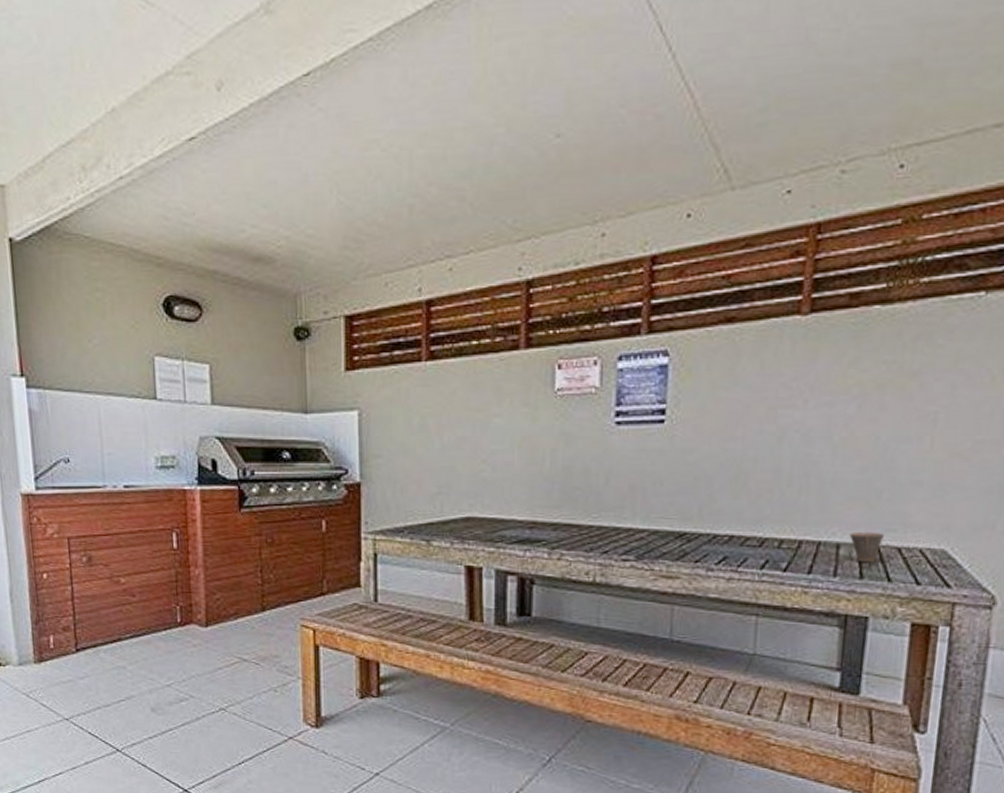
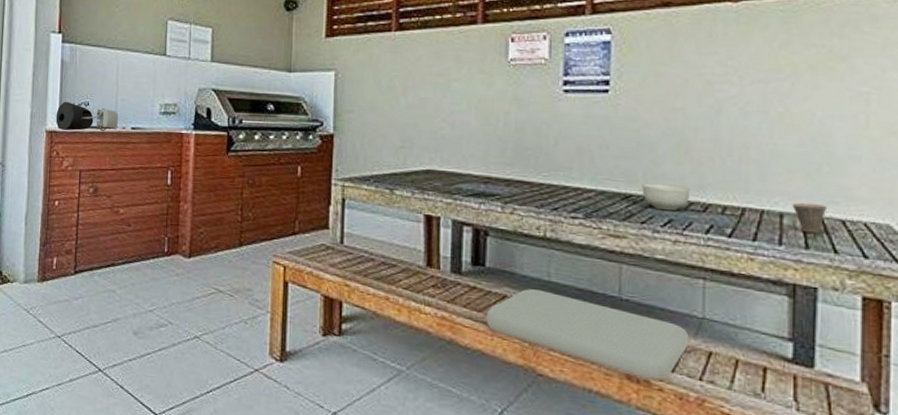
paper towel holder: none [30,458,107,493] -> present [56,101,118,132]
cushion: none [533,636,739,719] -> present [487,289,689,381]
bowl: none [696,520,748,548] -> present [642,183,691,212]

